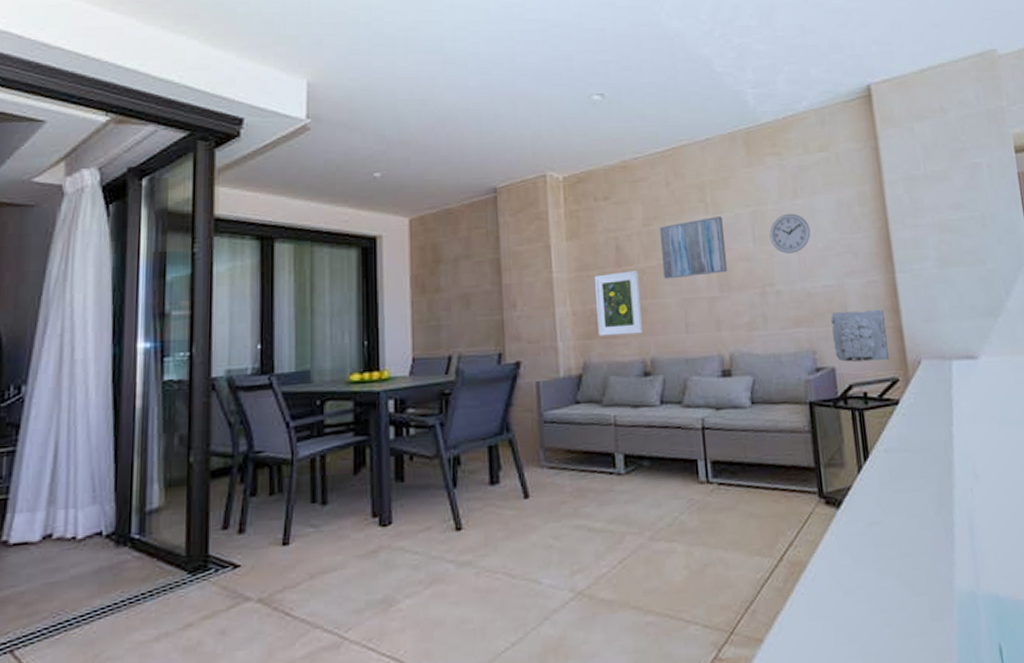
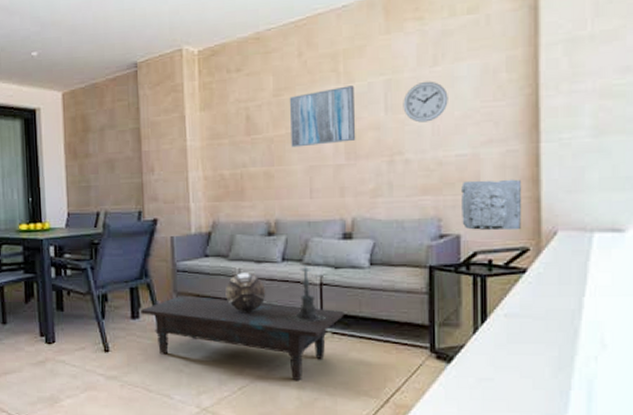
coffee table: none [501,450,730,546] -> present [141,295,344,381]
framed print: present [595,270,642,337] -> none [225,139,268,199]
decorative bowl: none [600,420,645,467] -> present [225,273,266,312]
candle holder: none [670,407,713,475] -> present [288,265,328,323]

